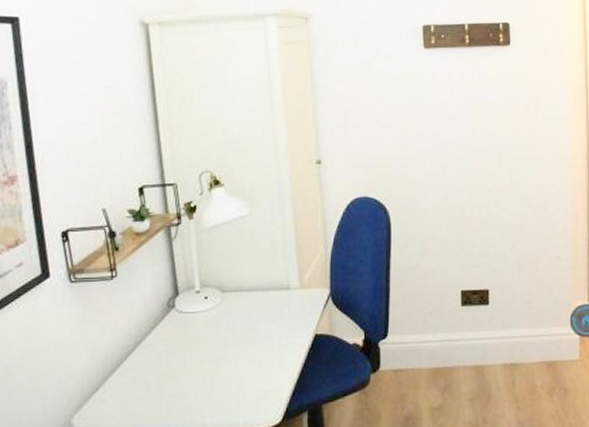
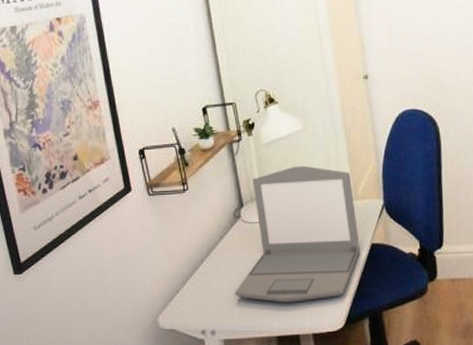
laptop: none [163,252,304,398] -> present [235,165,361,303]

